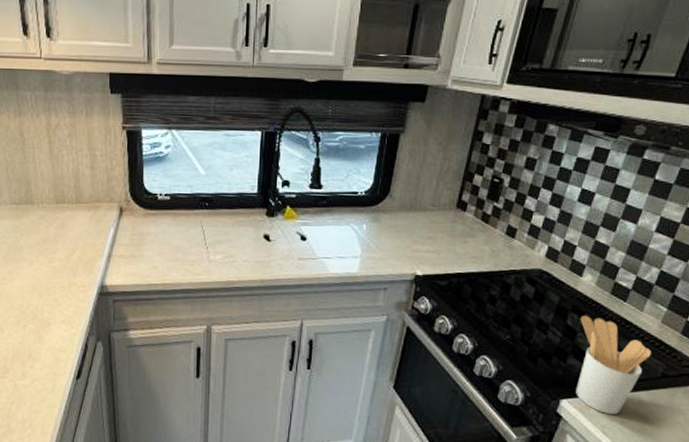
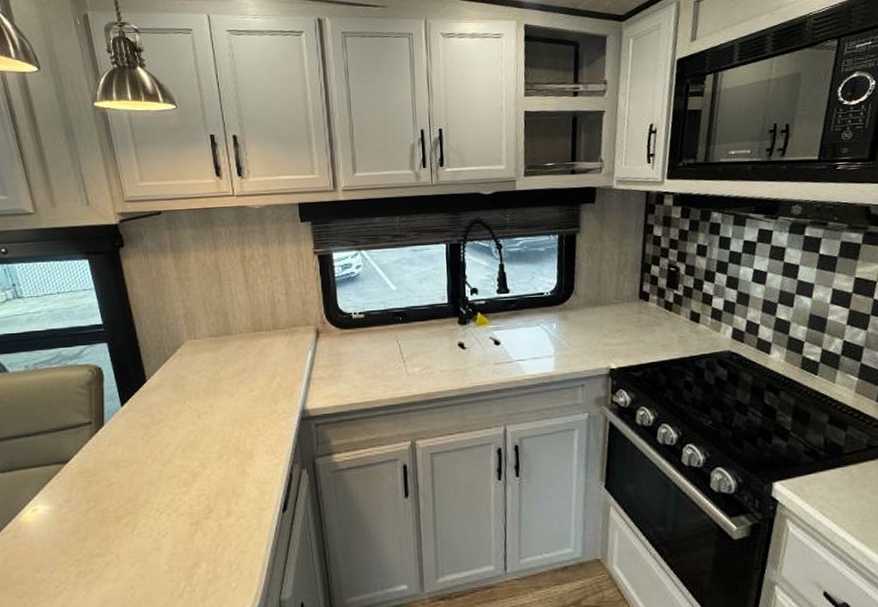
utensil holder: present [576,316,651,415] -> none [776,393,852,494]

